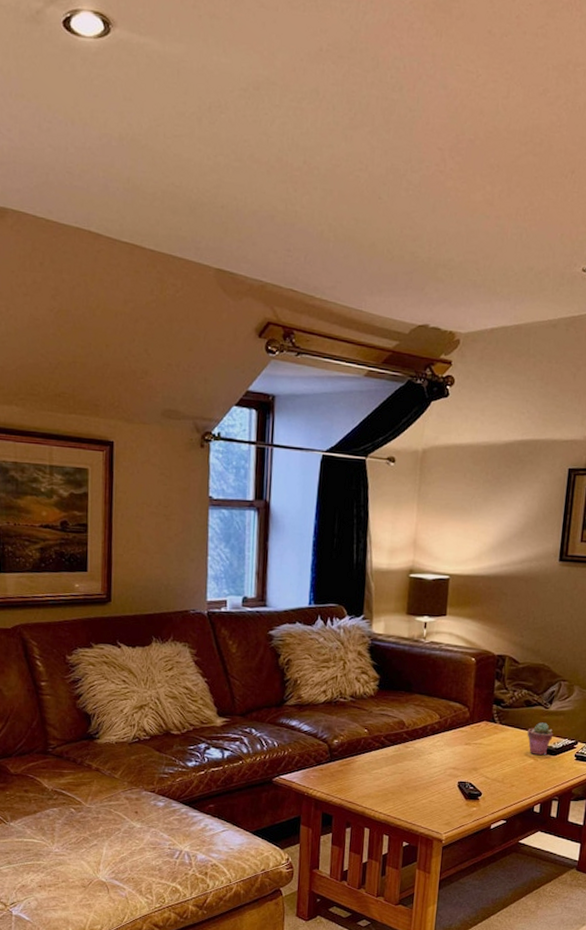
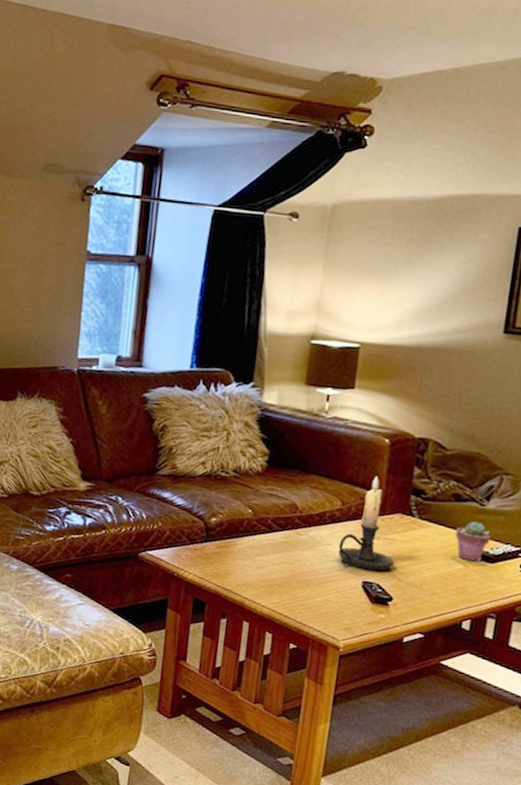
candle holder: none [438,690,482,772] -> present [338,475,394,571]

